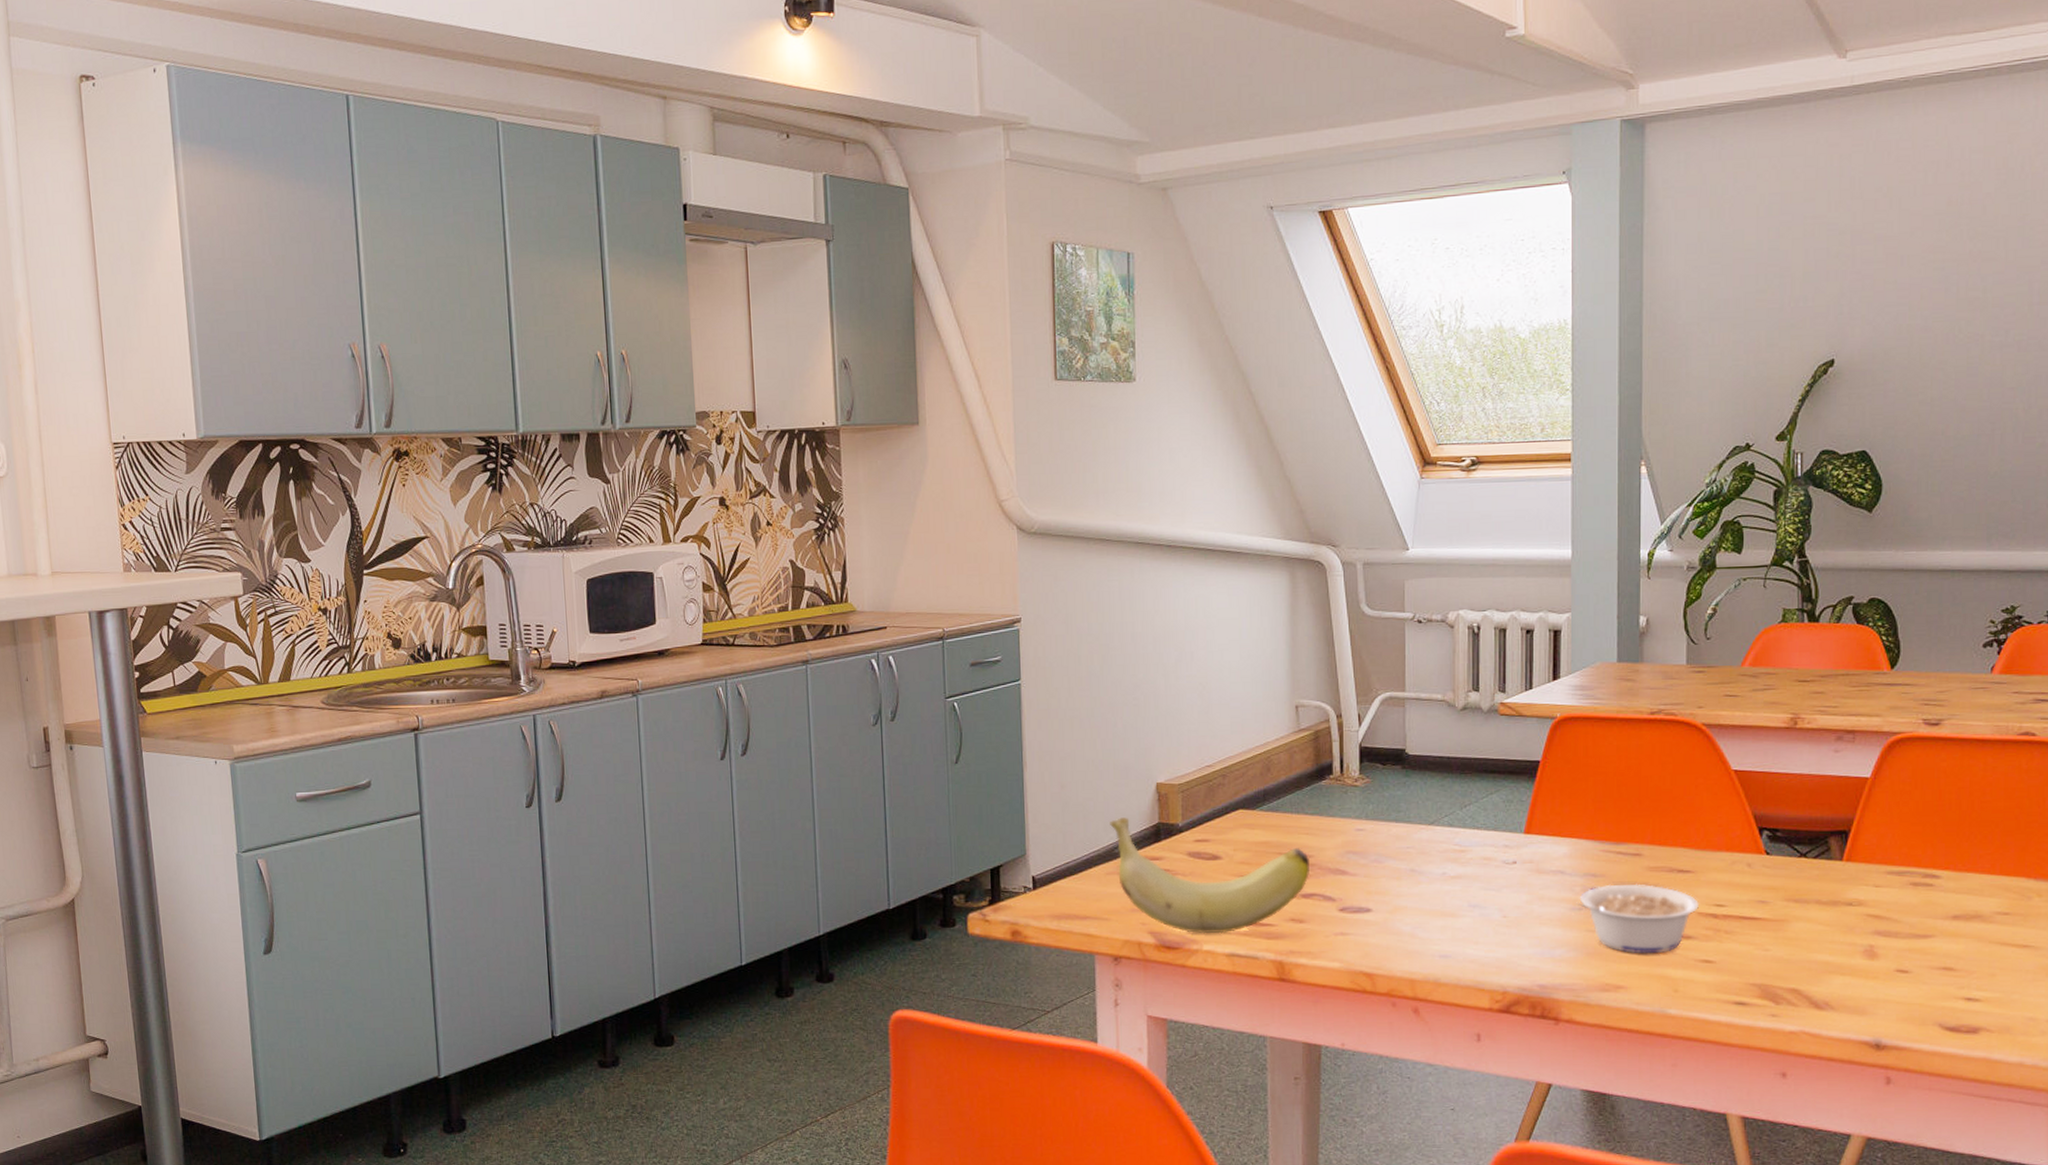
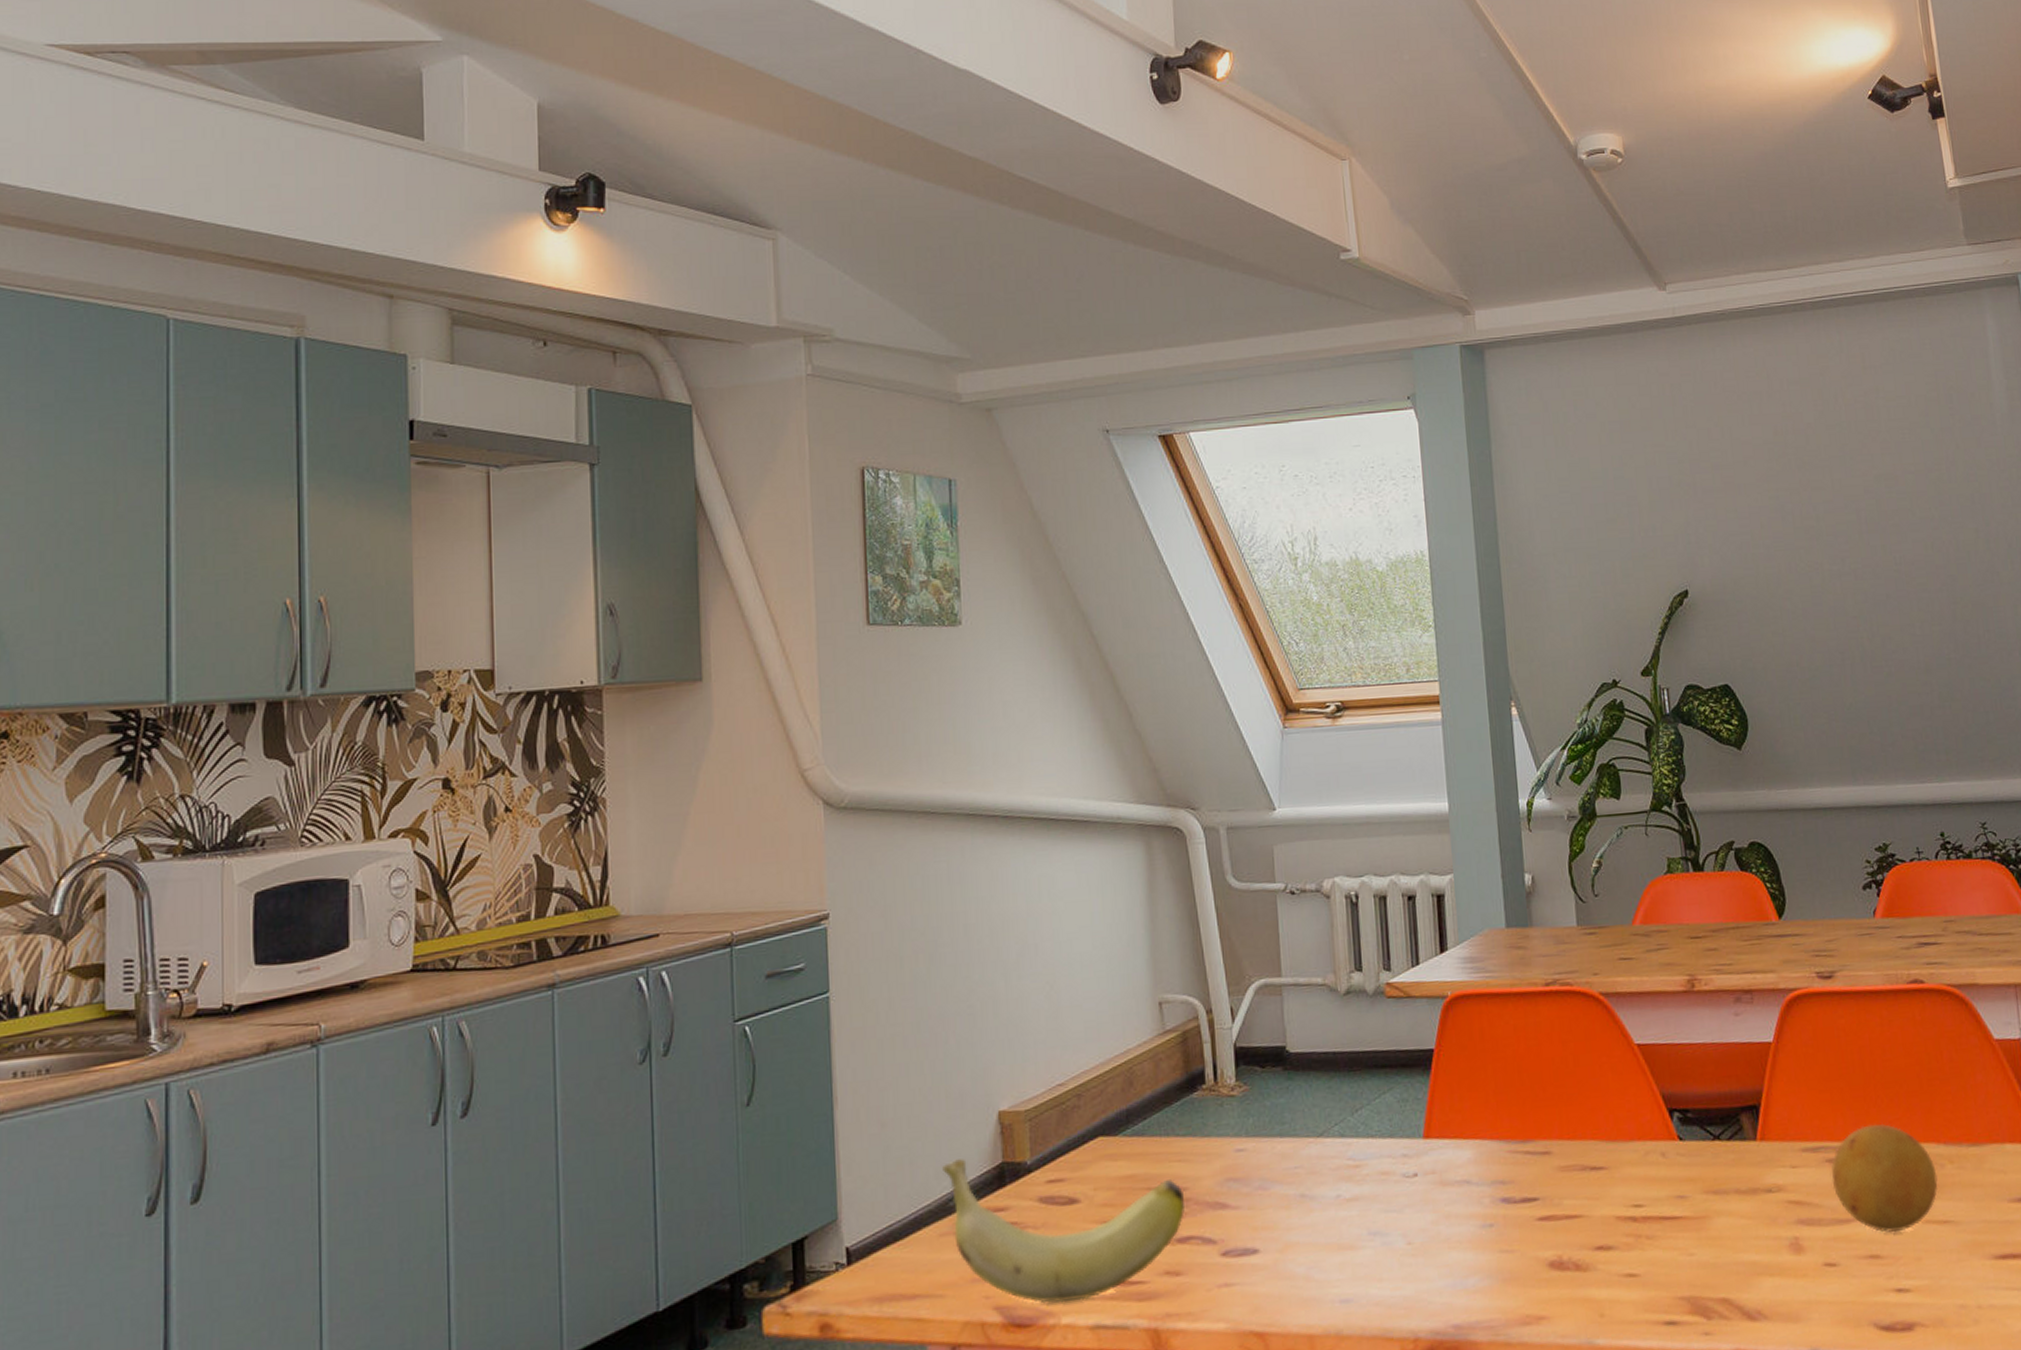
legume: present [1576,883,1699,954] -> none [1486,1188,1616,1274]
fruit: none [1914,856,2023,951] -> present [1831,1123,1938,1233]

